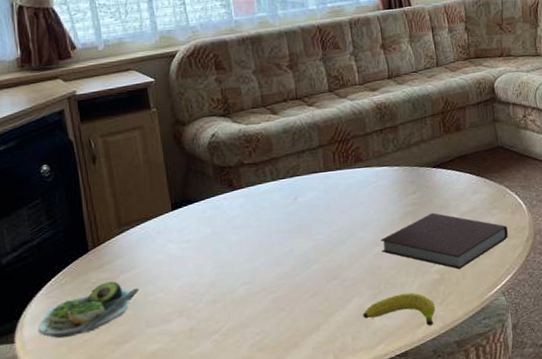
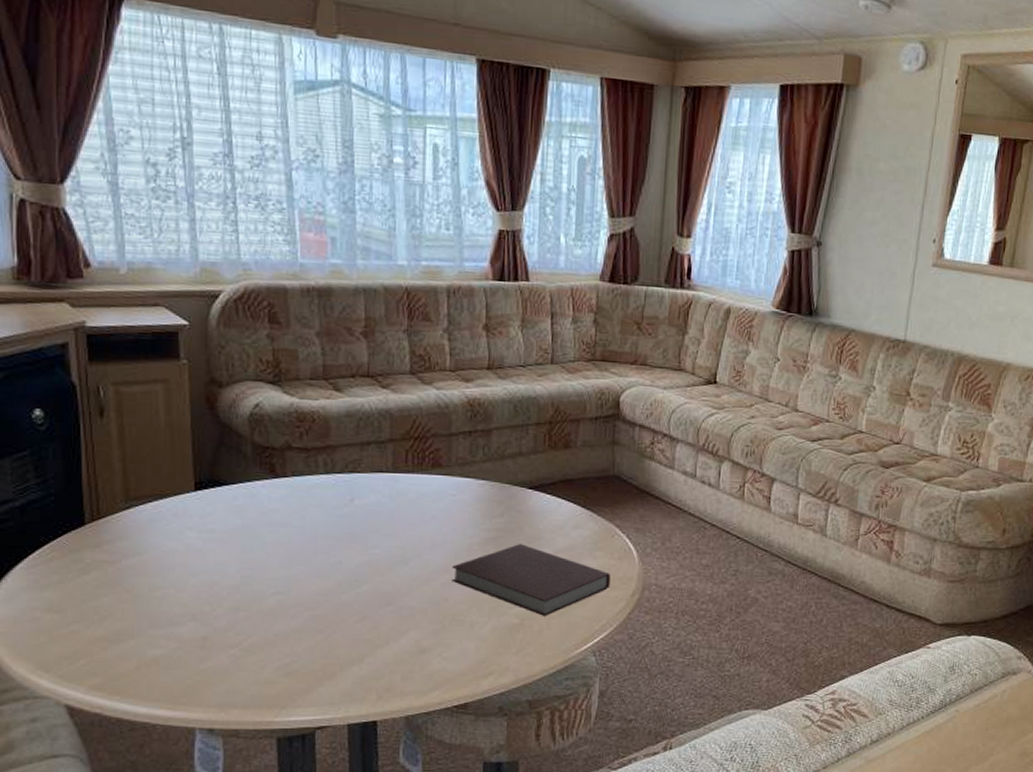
salad plate: present [38,281,140,339] -> none [13,565,145,625]
fruit: present [363,292,435,326] -> none [418,634,509,678]

